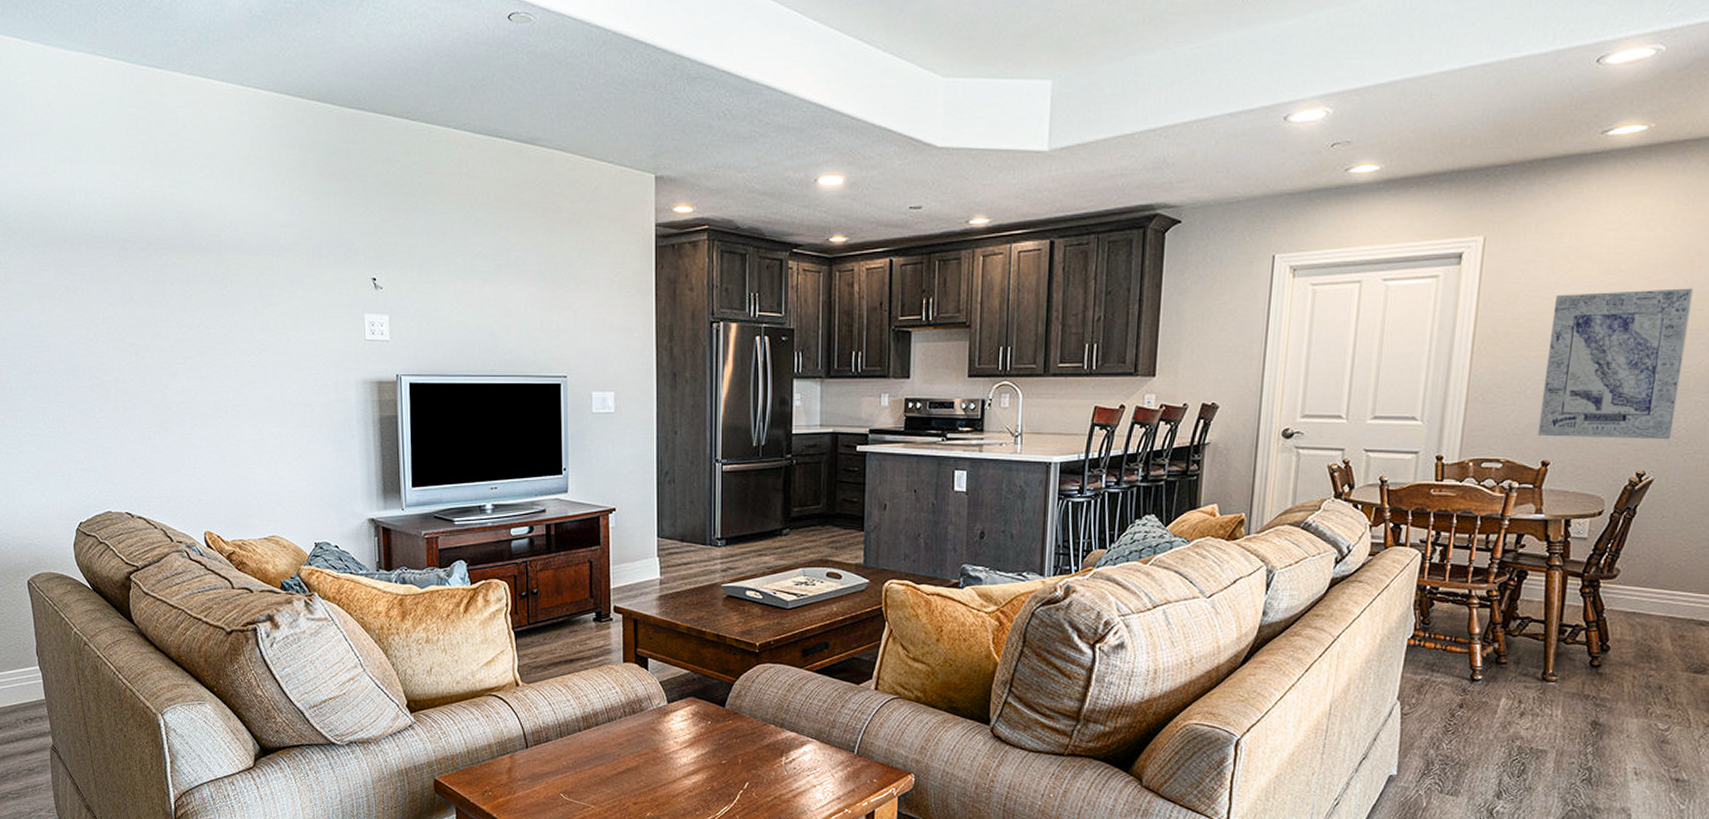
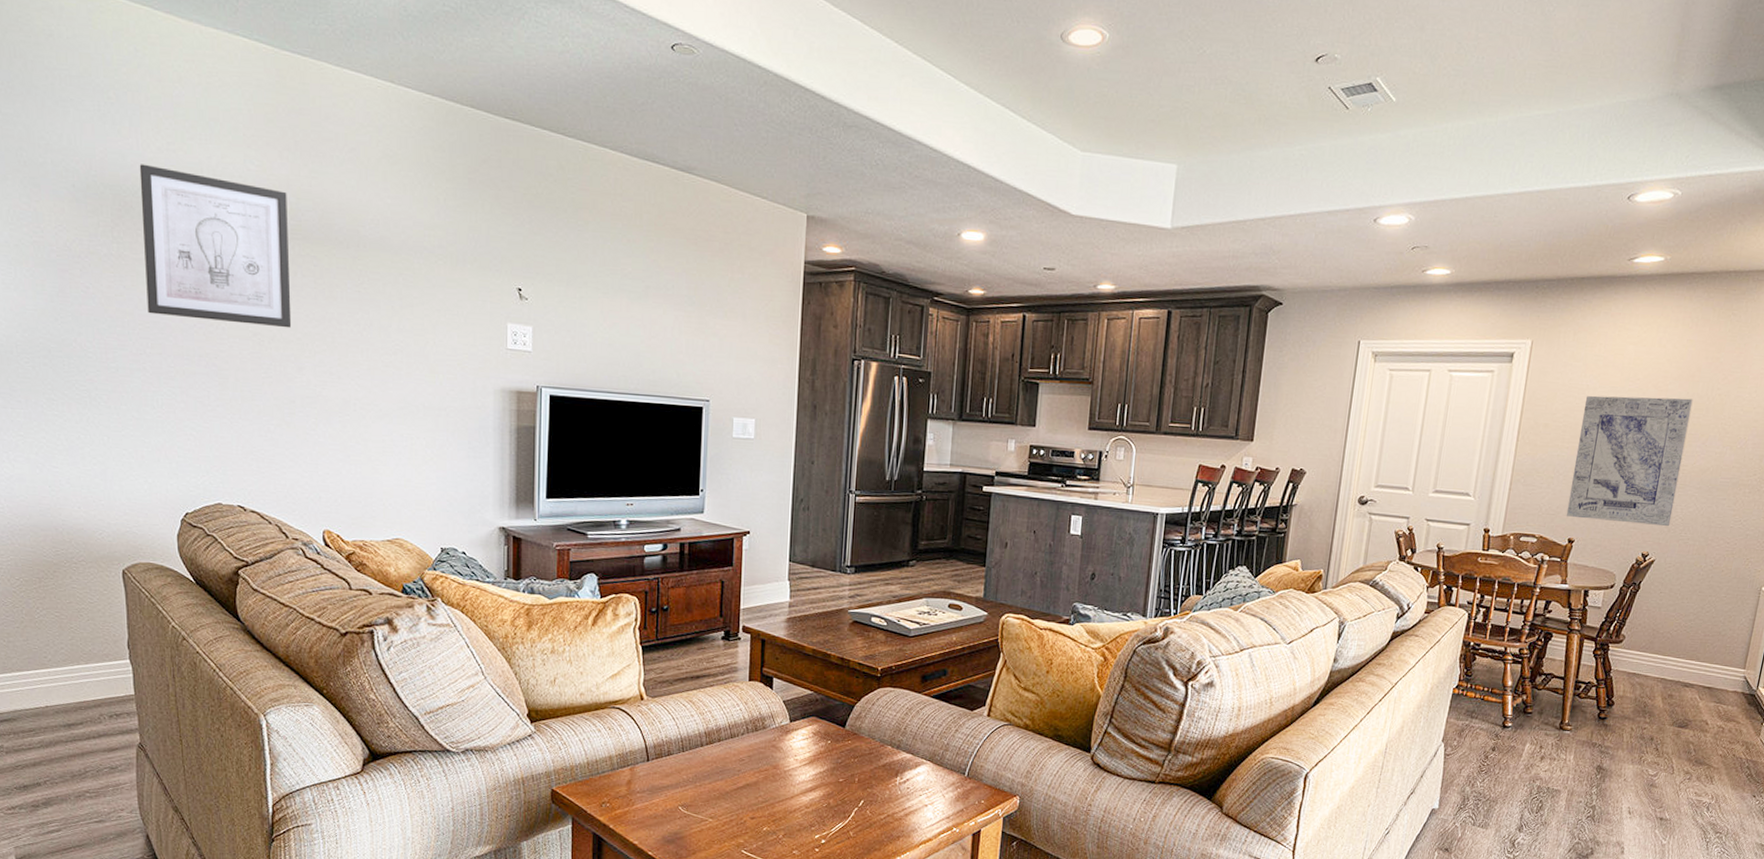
wall art: none [19,190,164,337] -> present [139,164,292,328]

